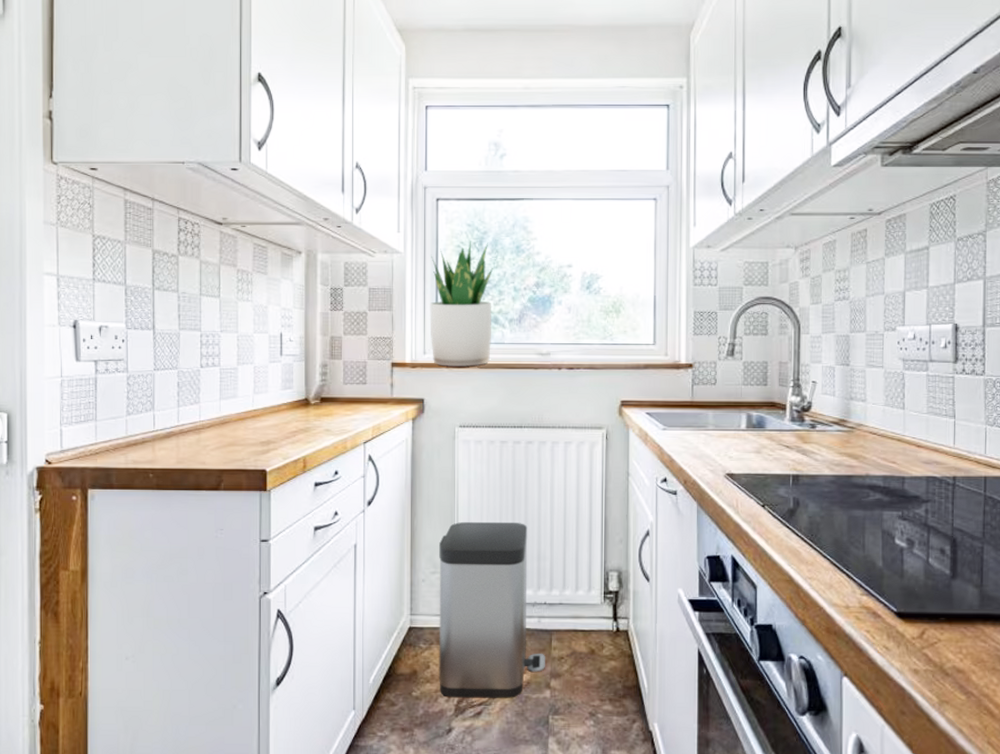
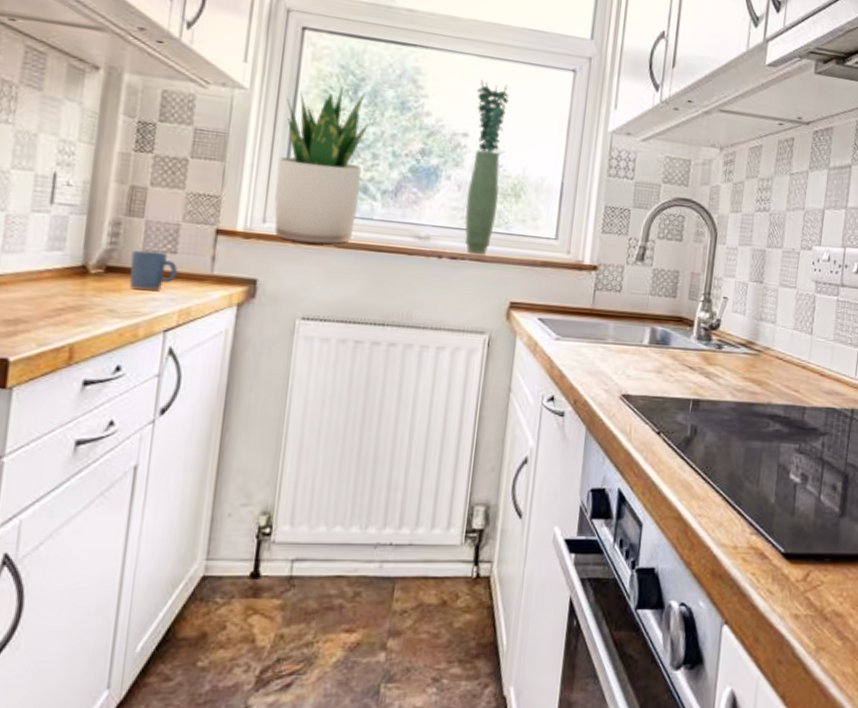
mug: none [336,384,368,414] -> present [129,250,178,291]
pedal bin: present [439,521,545,698] -> none [237,439,384,667]
vase: none [575,218,602,364] -> present [464,79,509,256]

